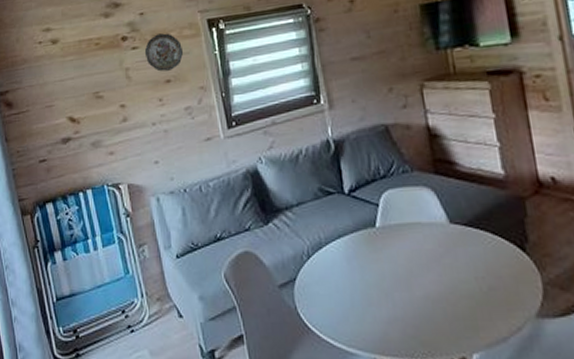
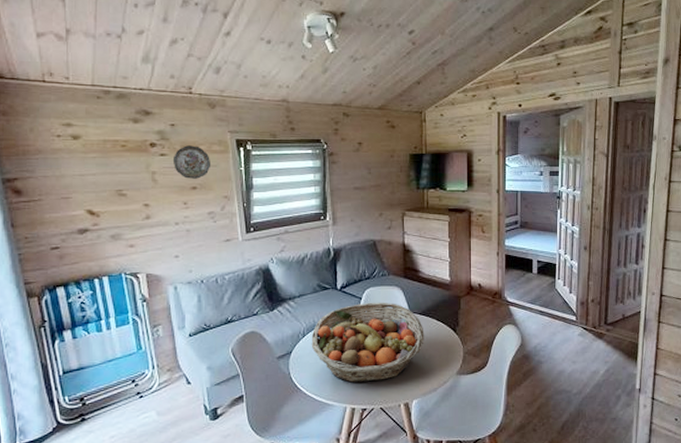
fruit basket: none [318,209,478,324] -> present [311,302,424,383]

